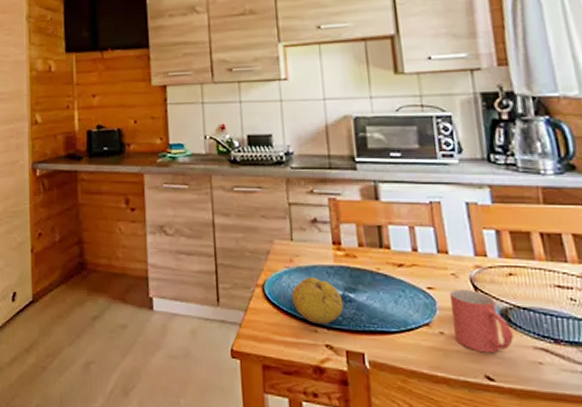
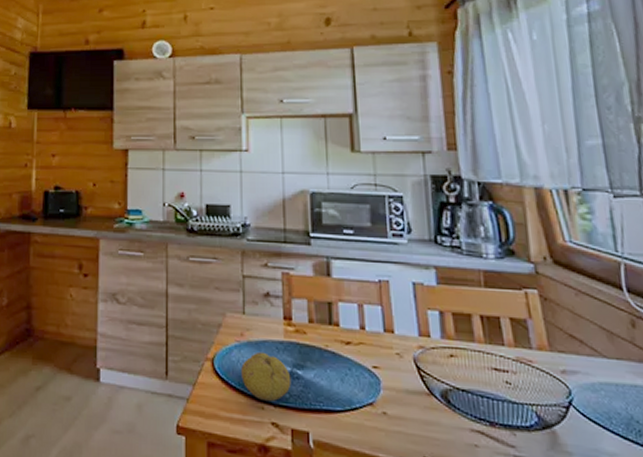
mug: present [449,288,514,354] -> none [393,368,452,435]

